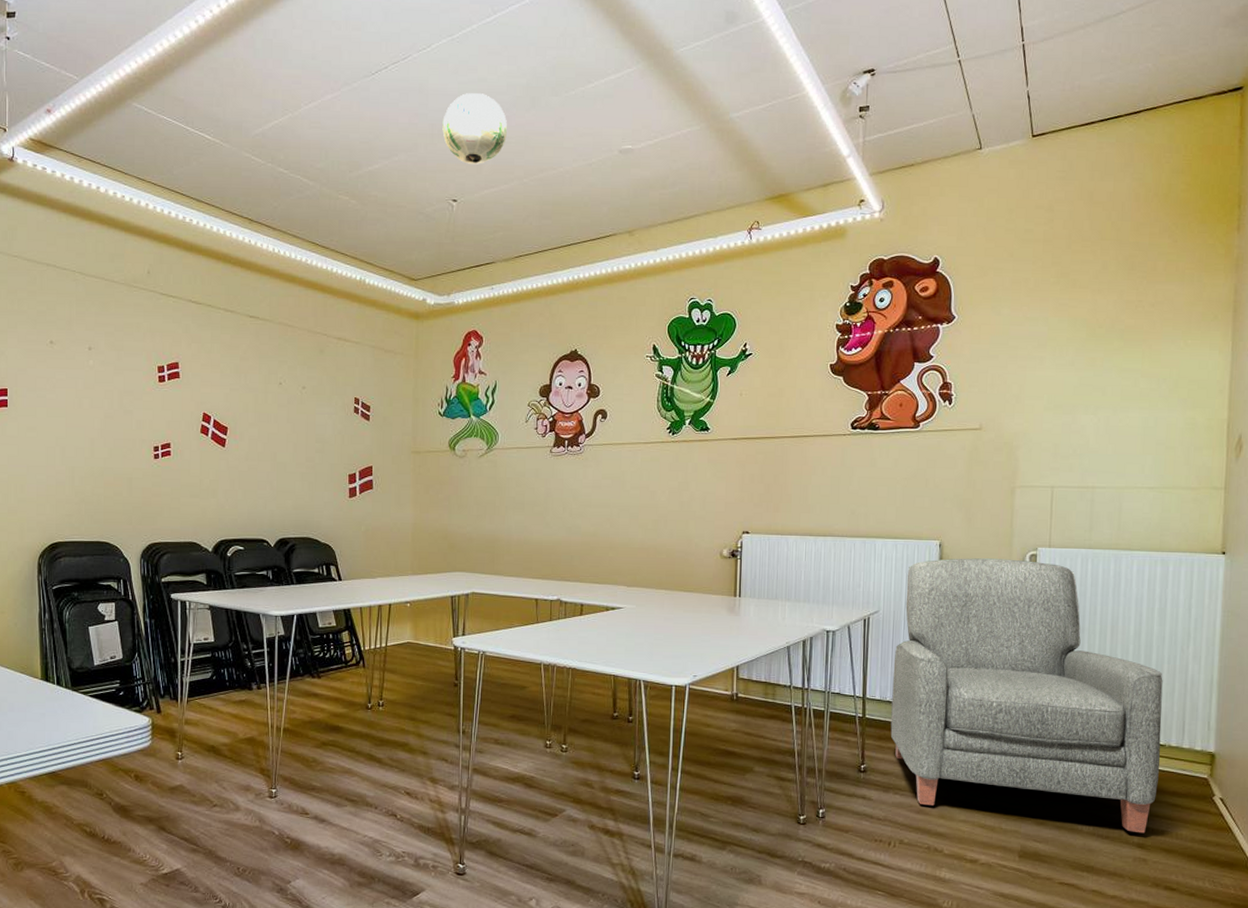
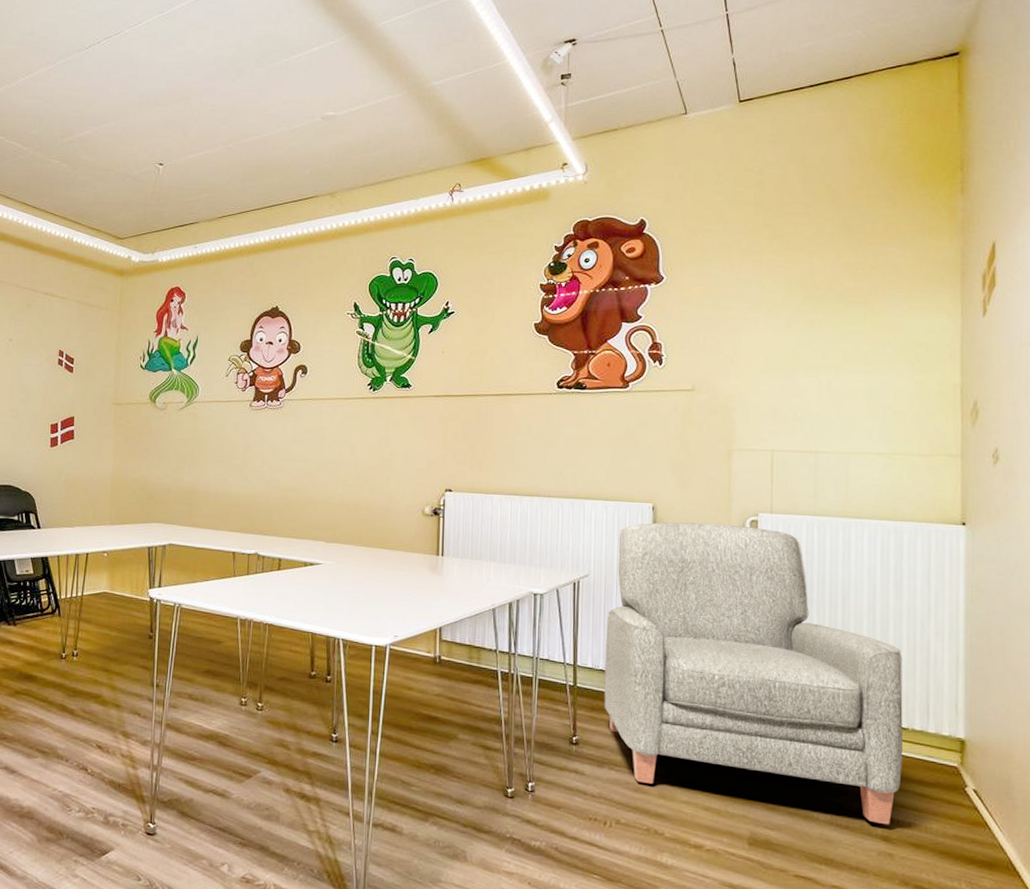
paper lantern: present [442,93,507,164] -> none [151,65,213,130]

